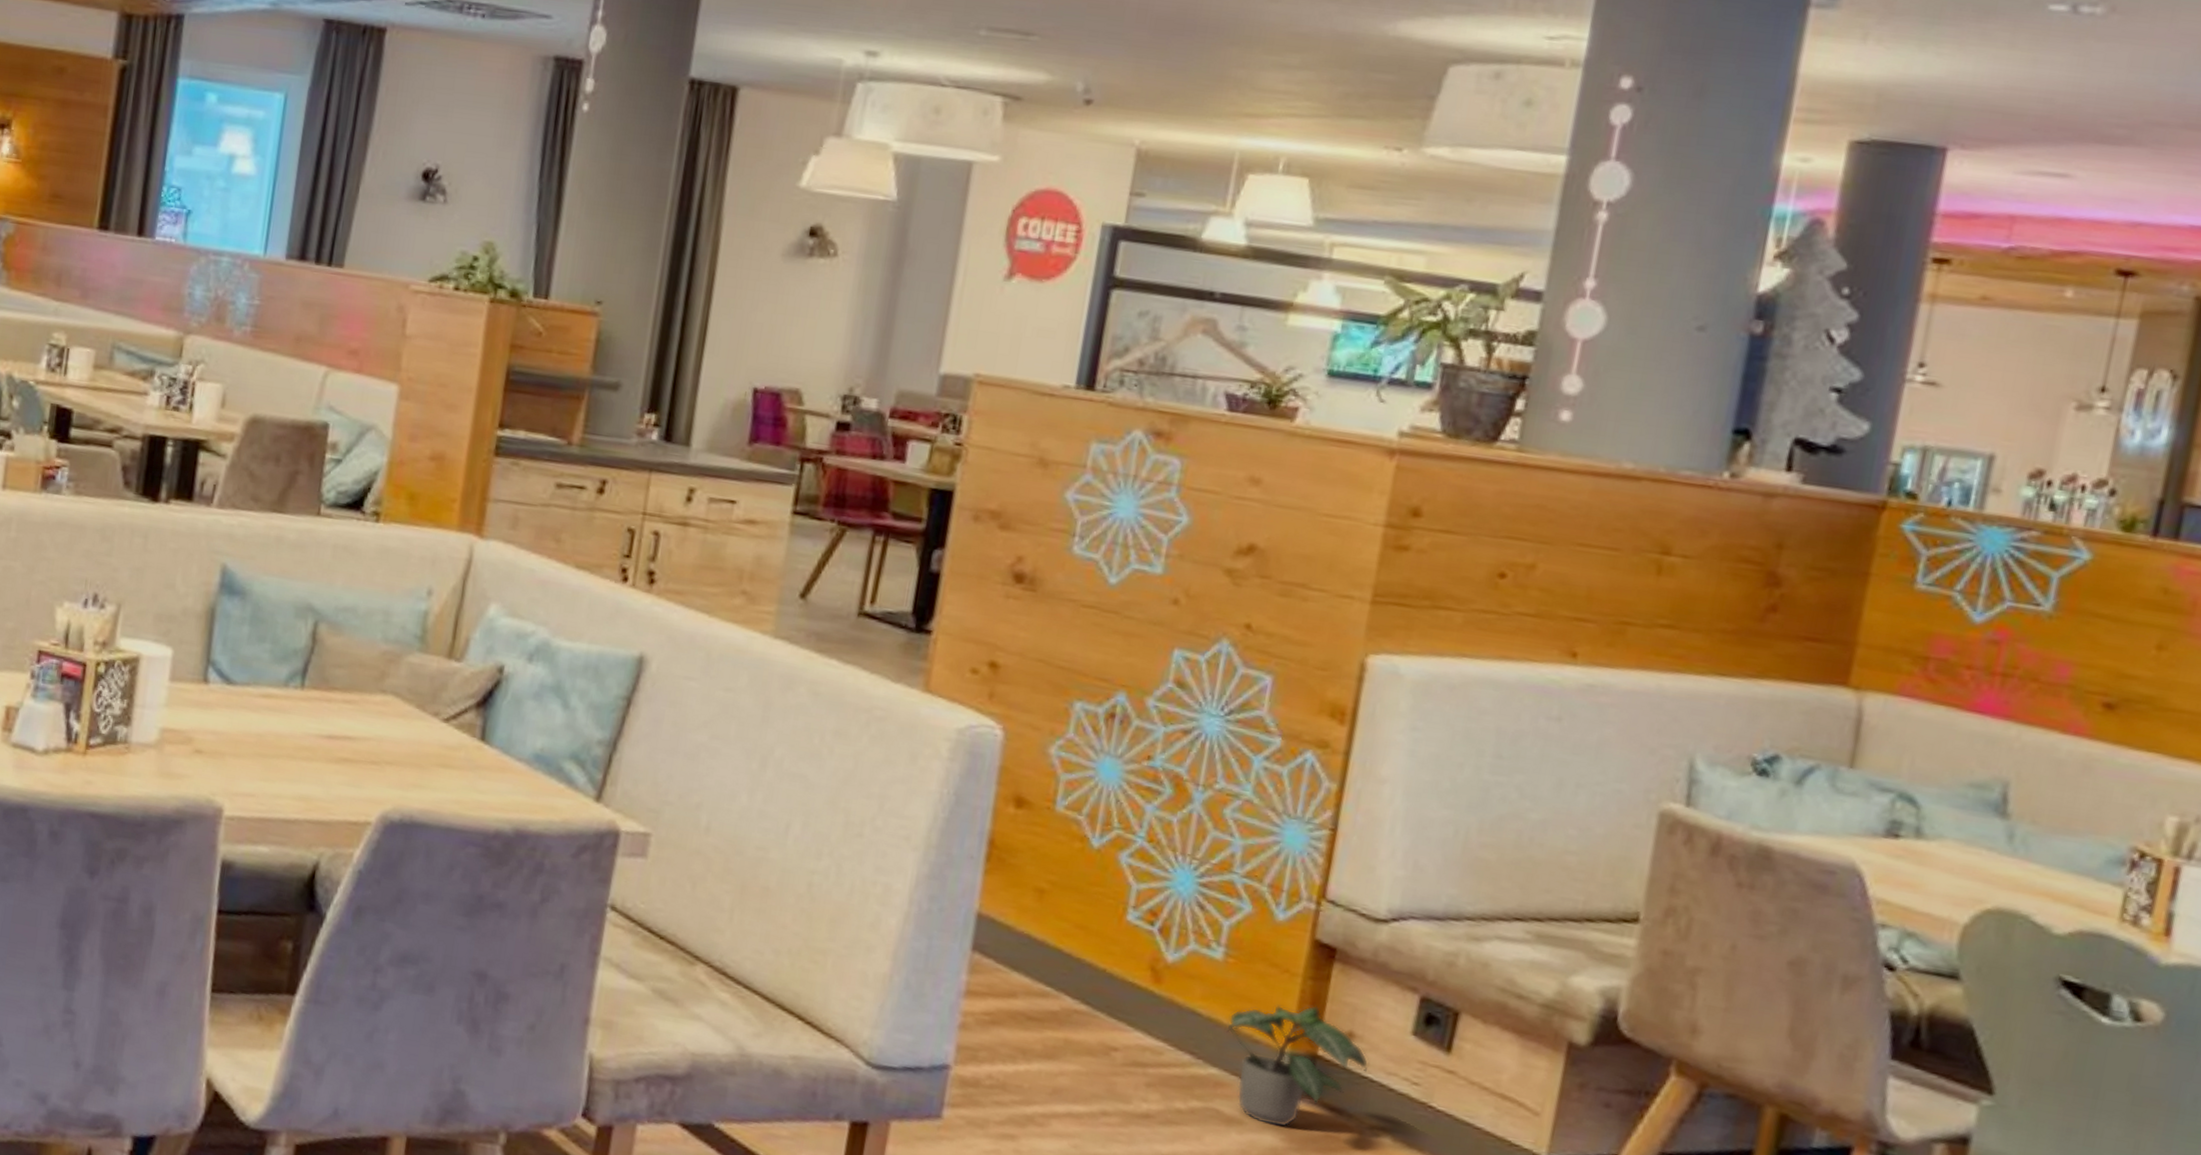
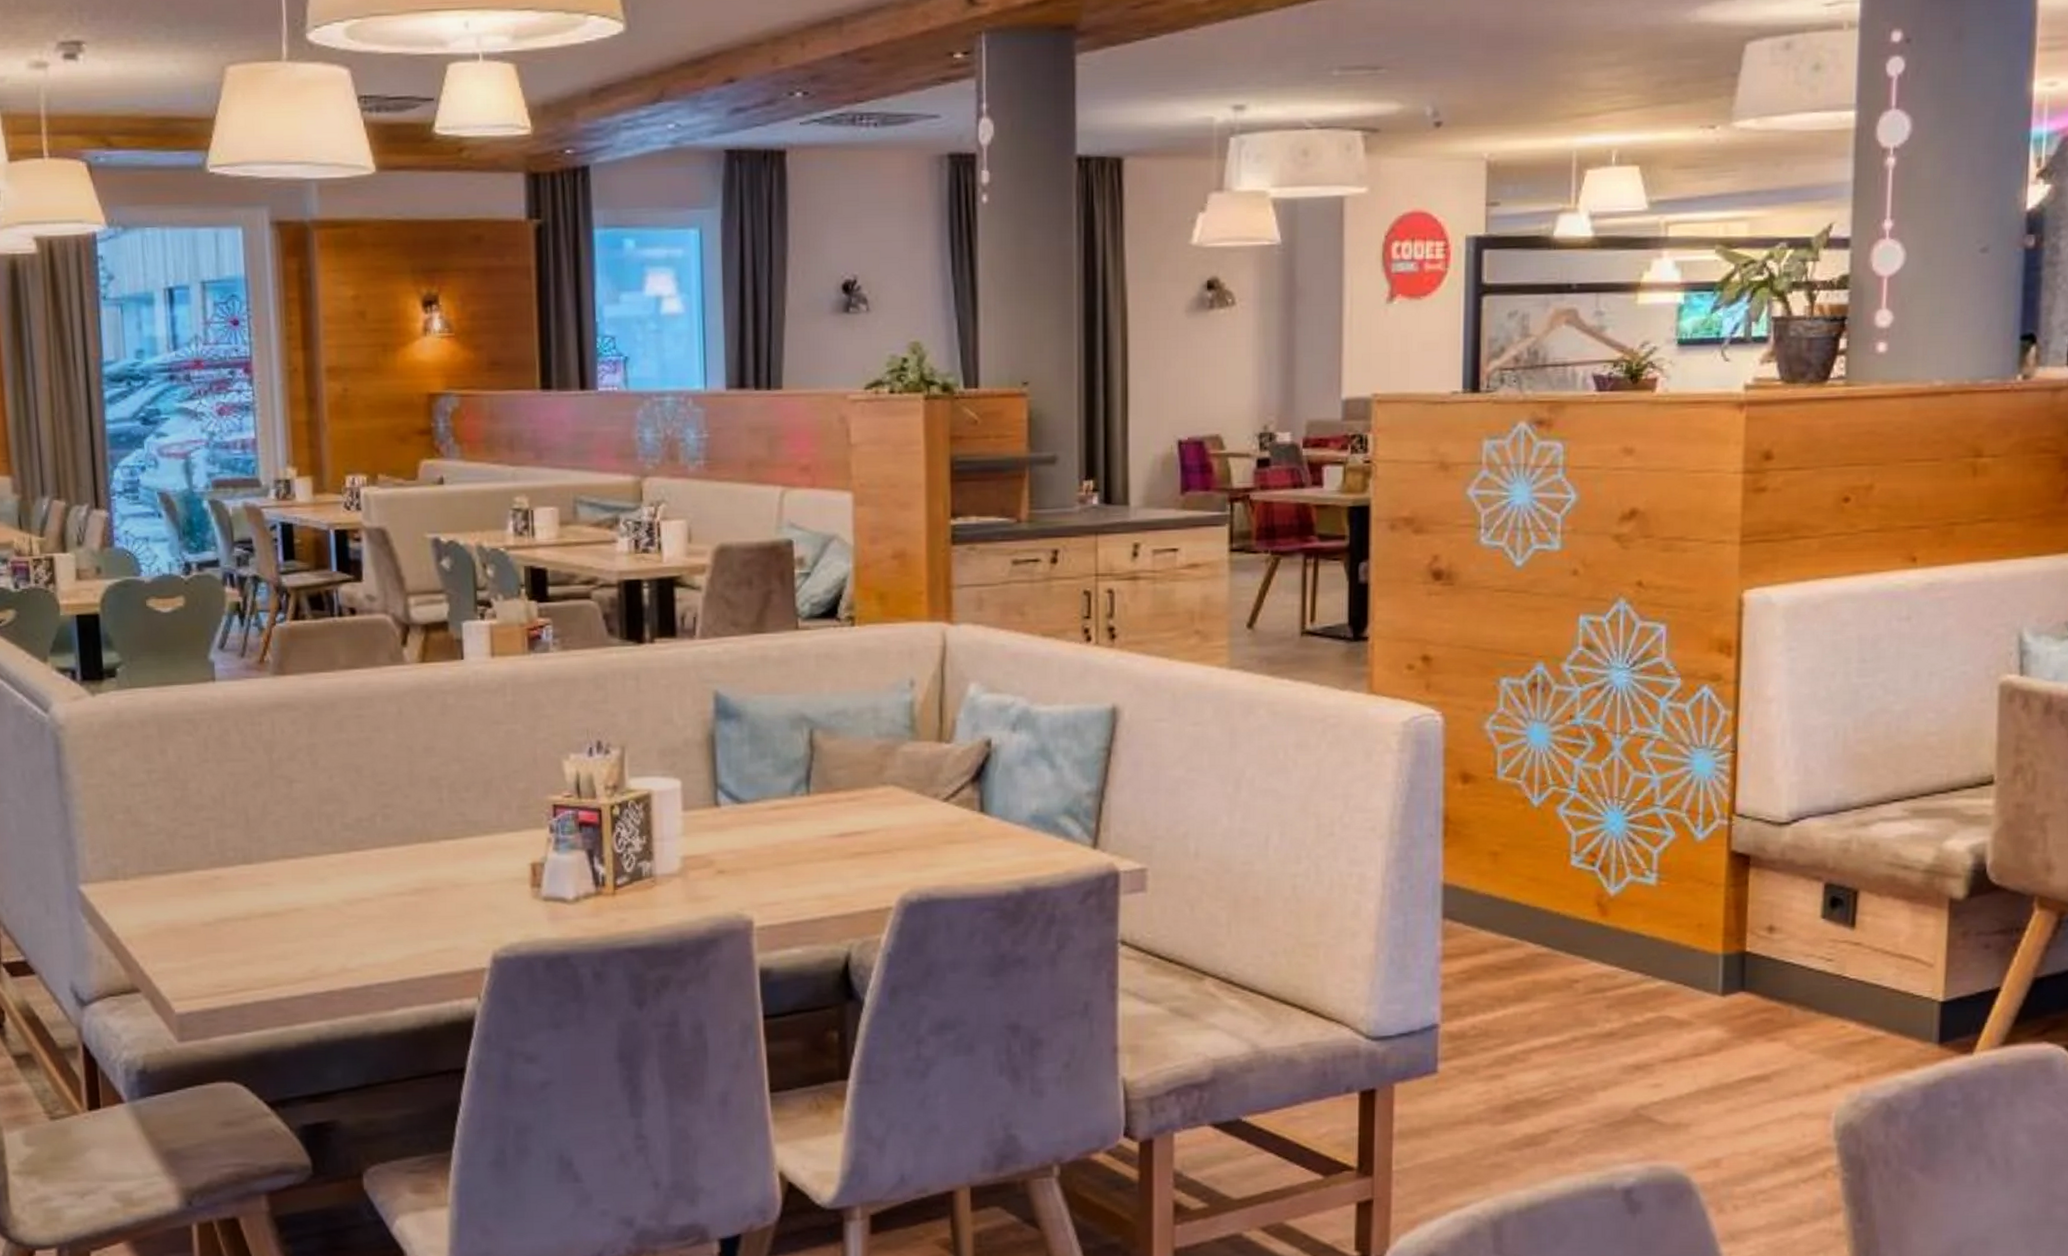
potted plant: present [1226,1005,1369,1128] -> none [1668,909,1789,1021]

